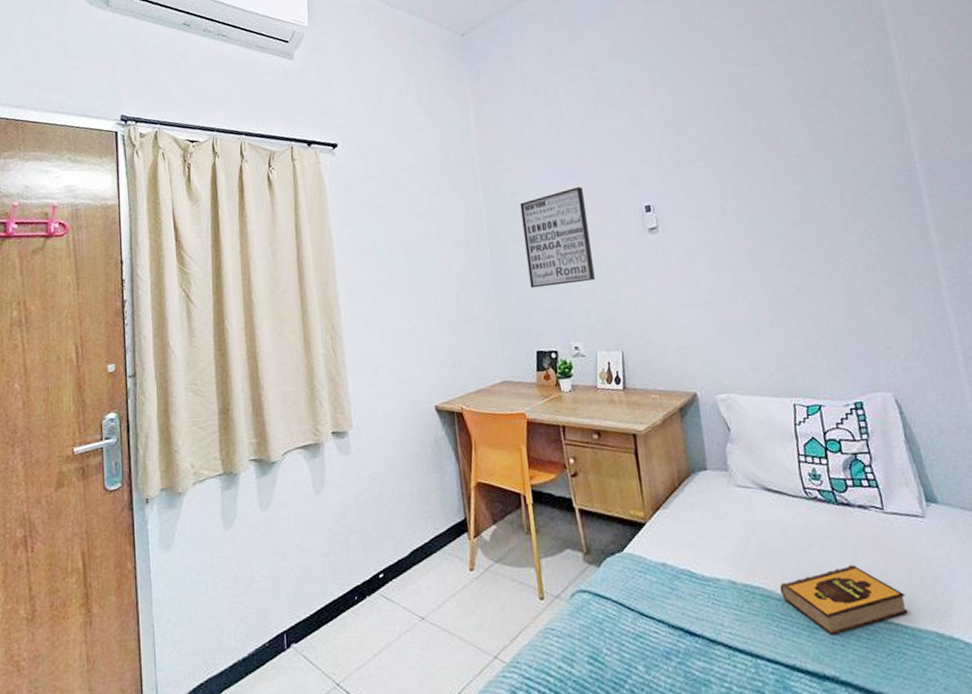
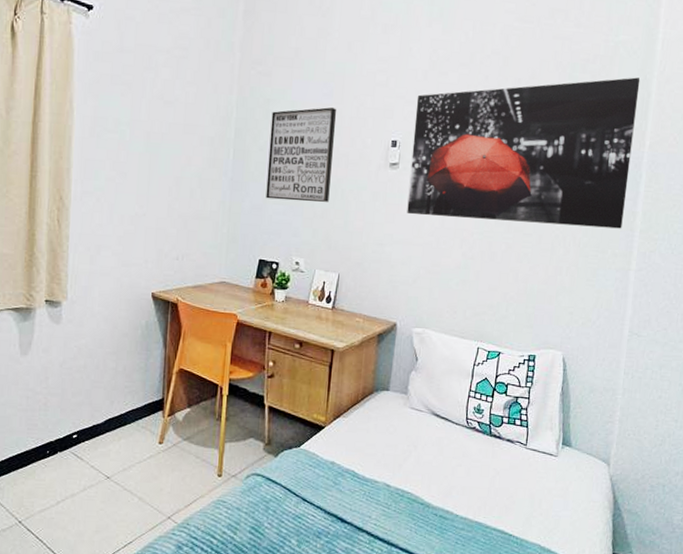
wall art: none [660,92,917,276] -> present [407,77,641,229]
hardback book: present [779,564,909,635] -> none [424,485,524,536]

